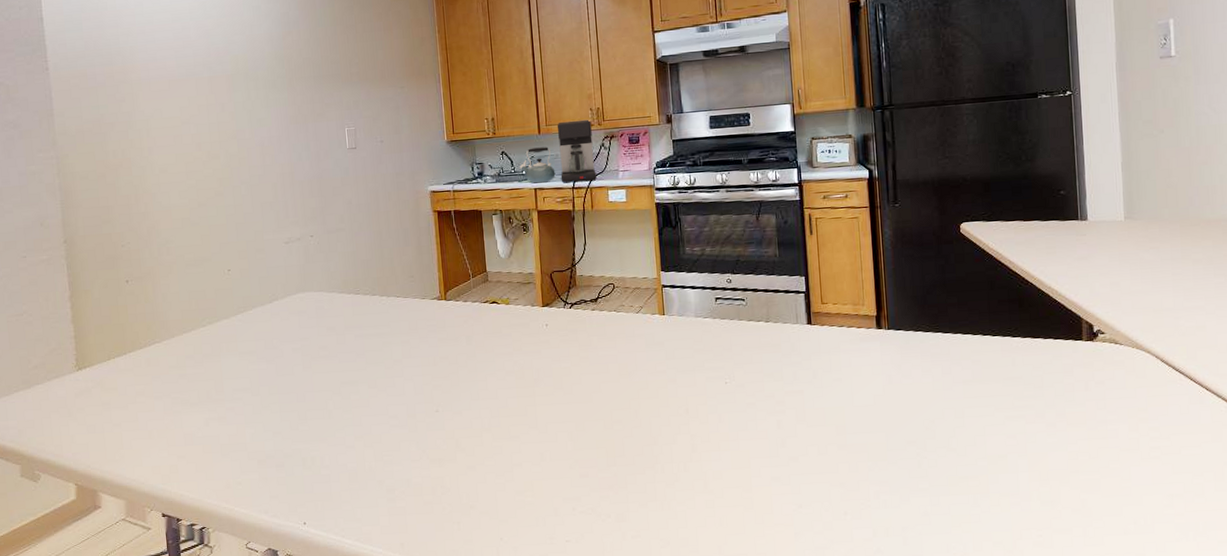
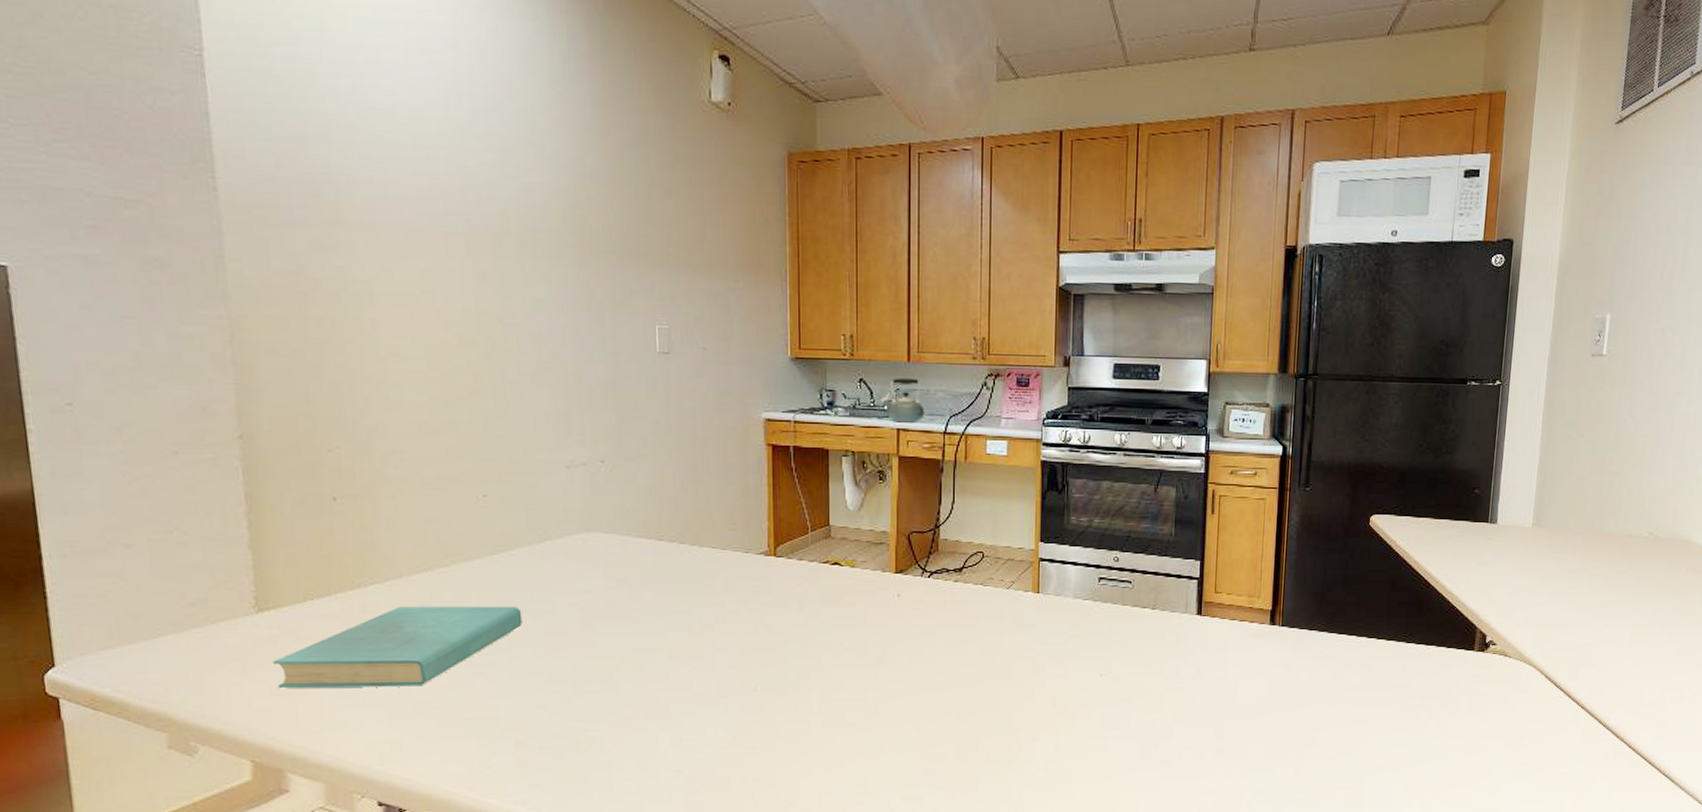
book: none [88,354,260,427] -> present [272,606,523,688]
coffee maker: present [557,119,597,183] -> none [930,349,974,426]

